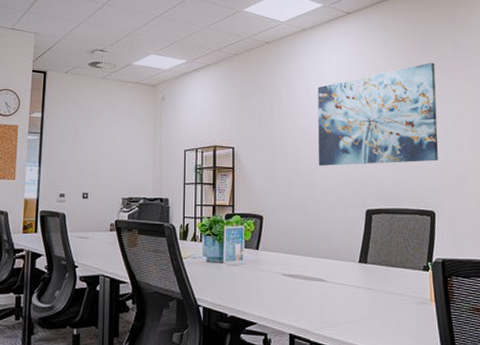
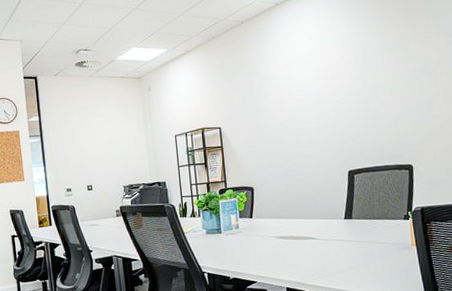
wall art: present [317,62,438,166] -> none [294,21,414,135]

